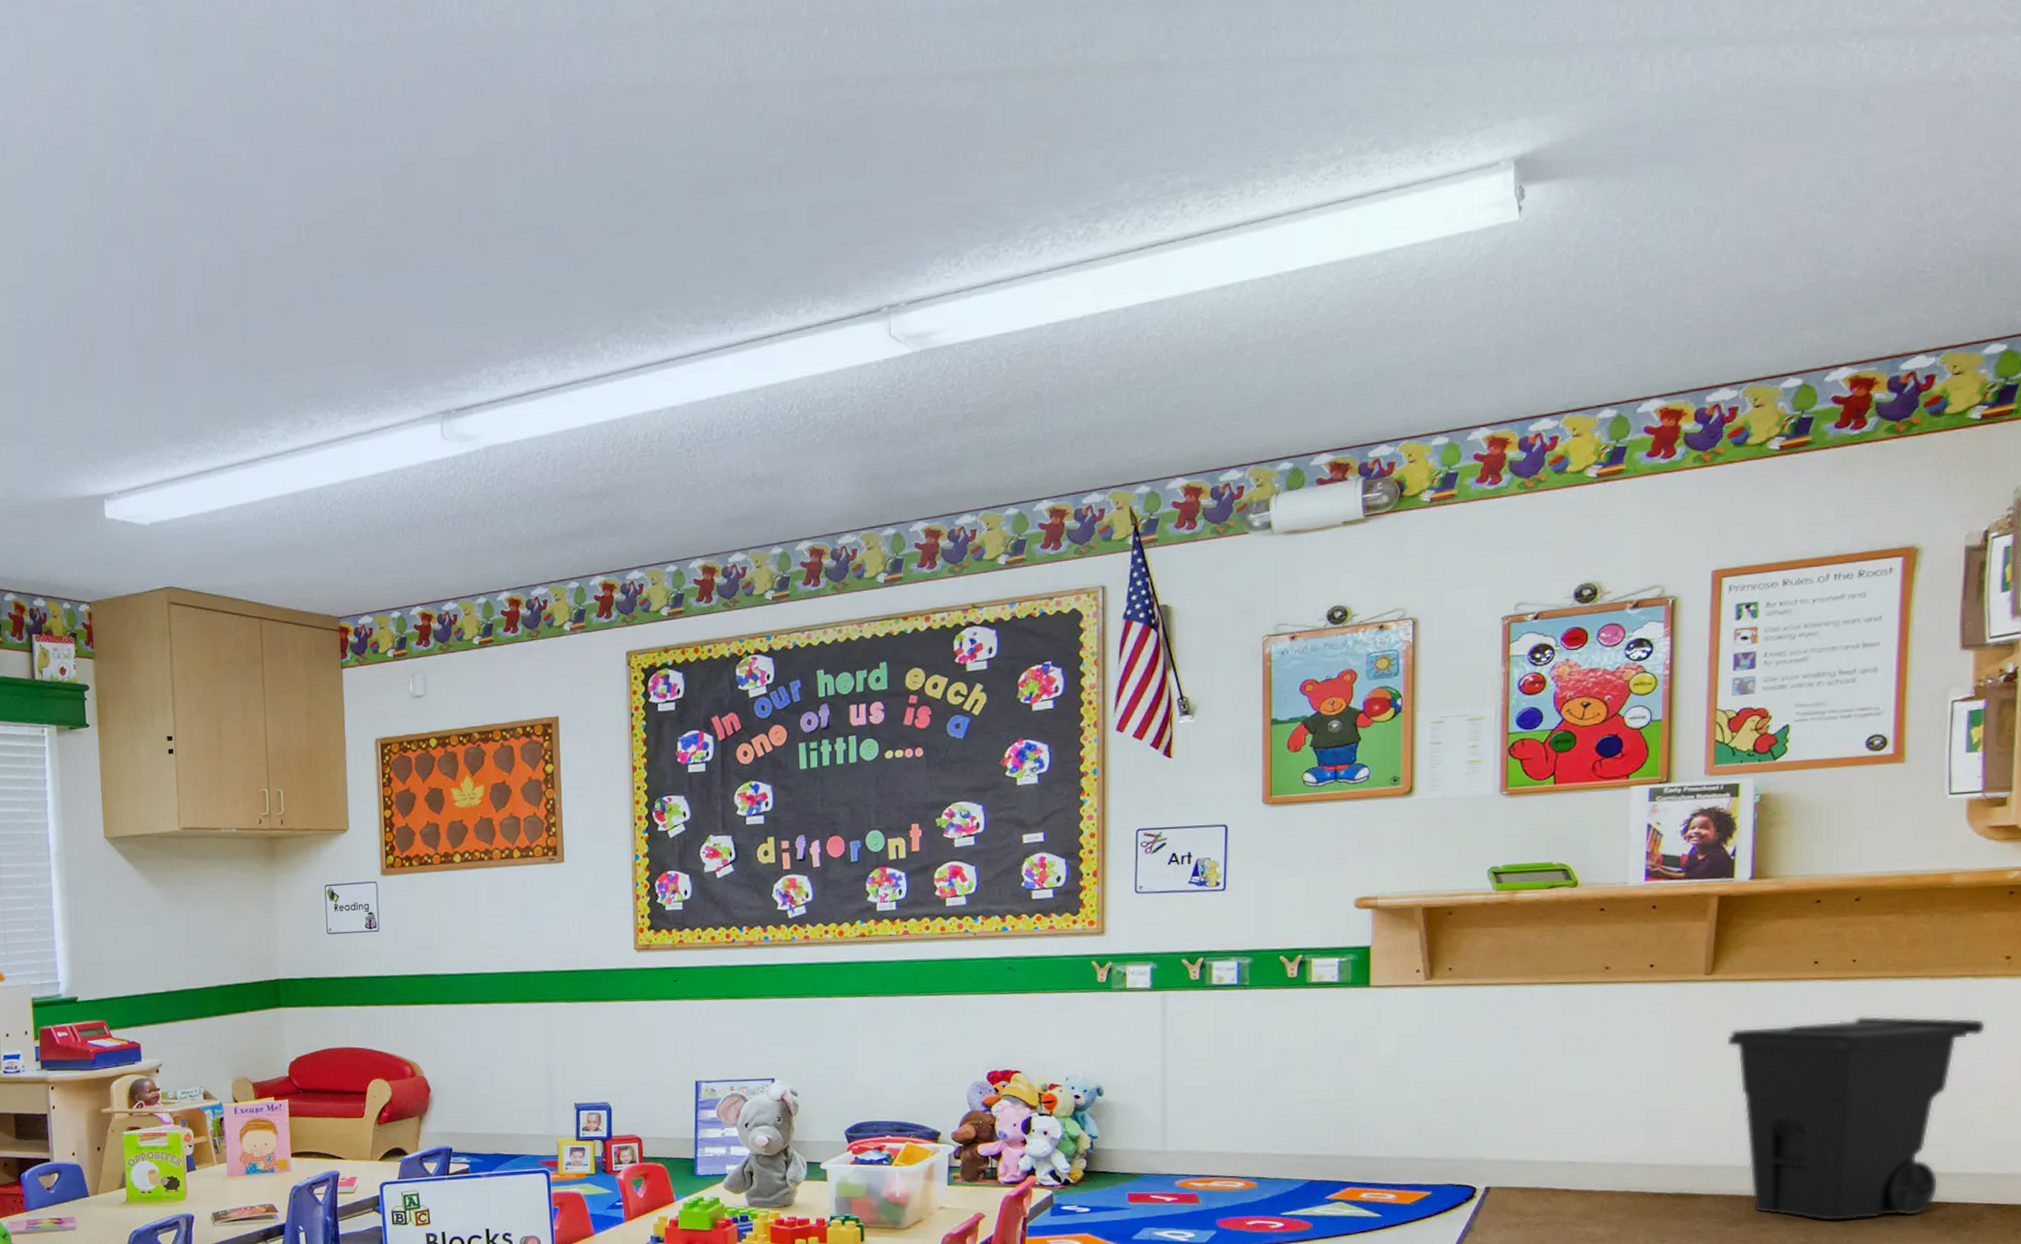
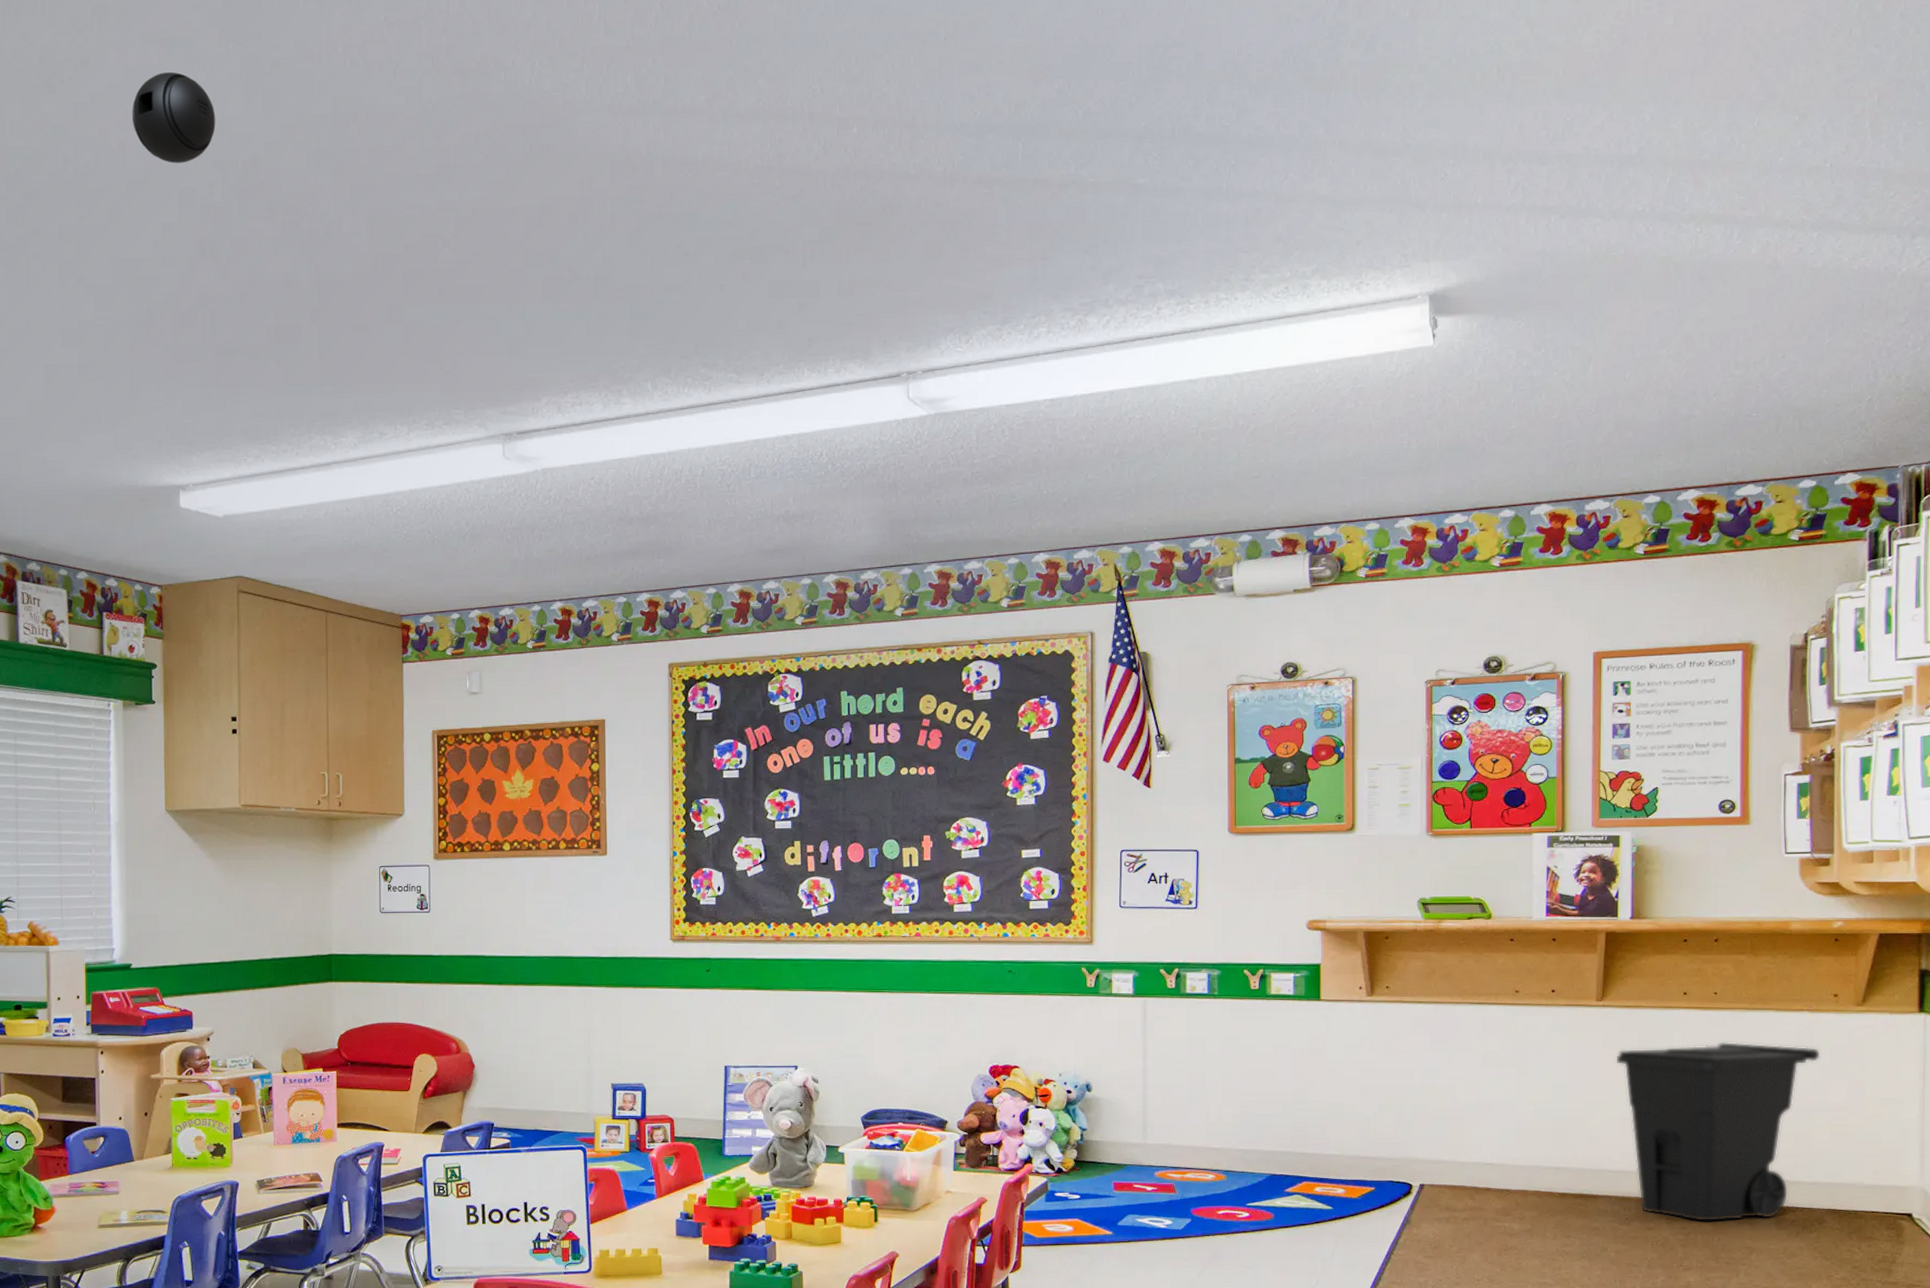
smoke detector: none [37,44,125,146] -> present [131,72,216,163]

